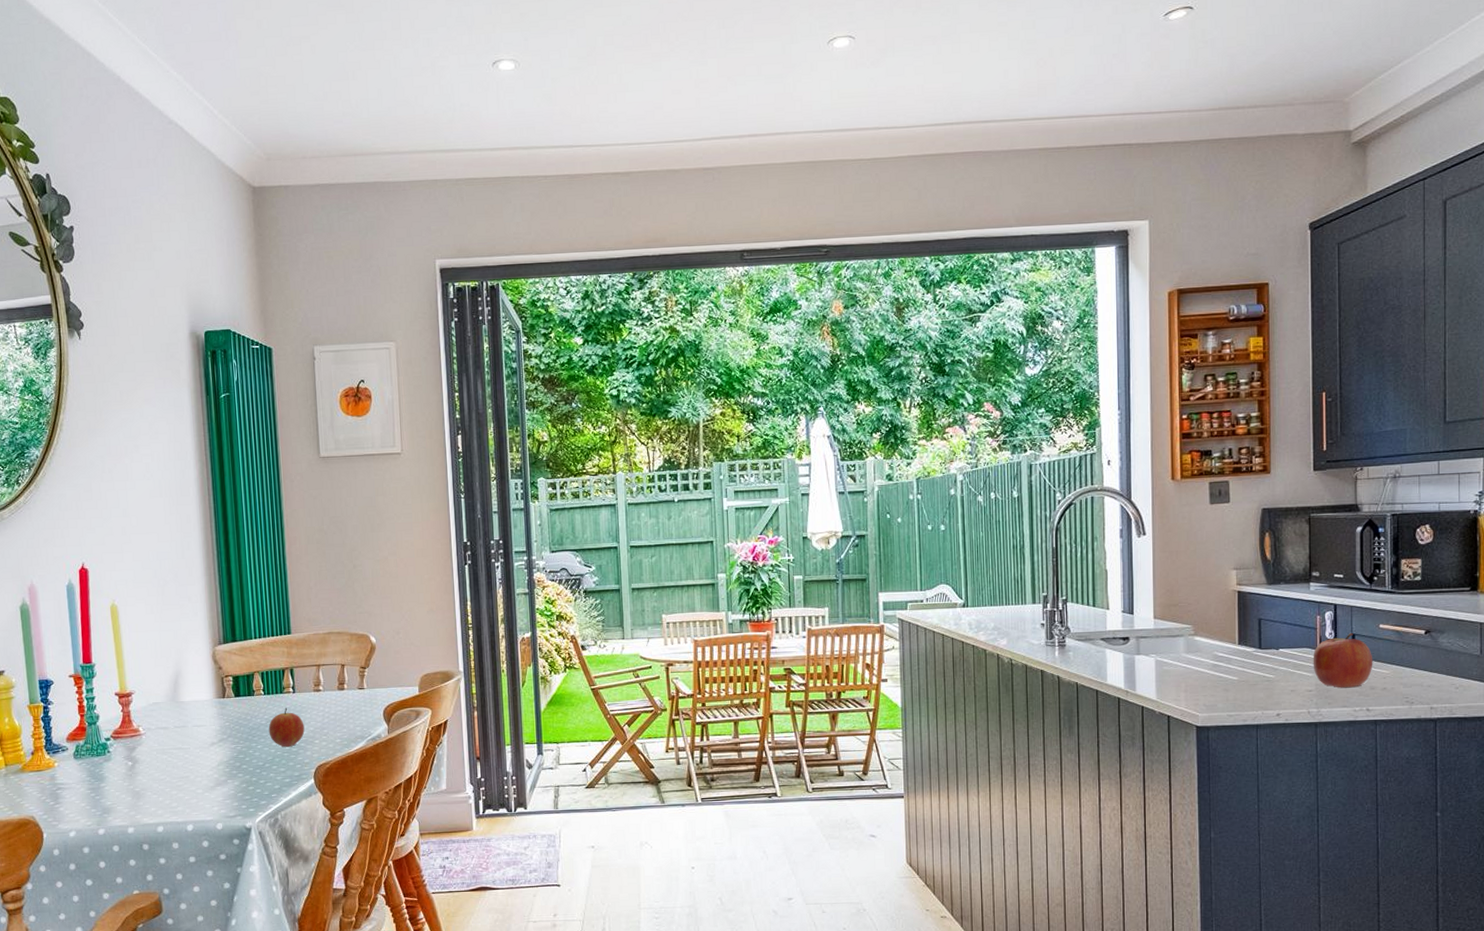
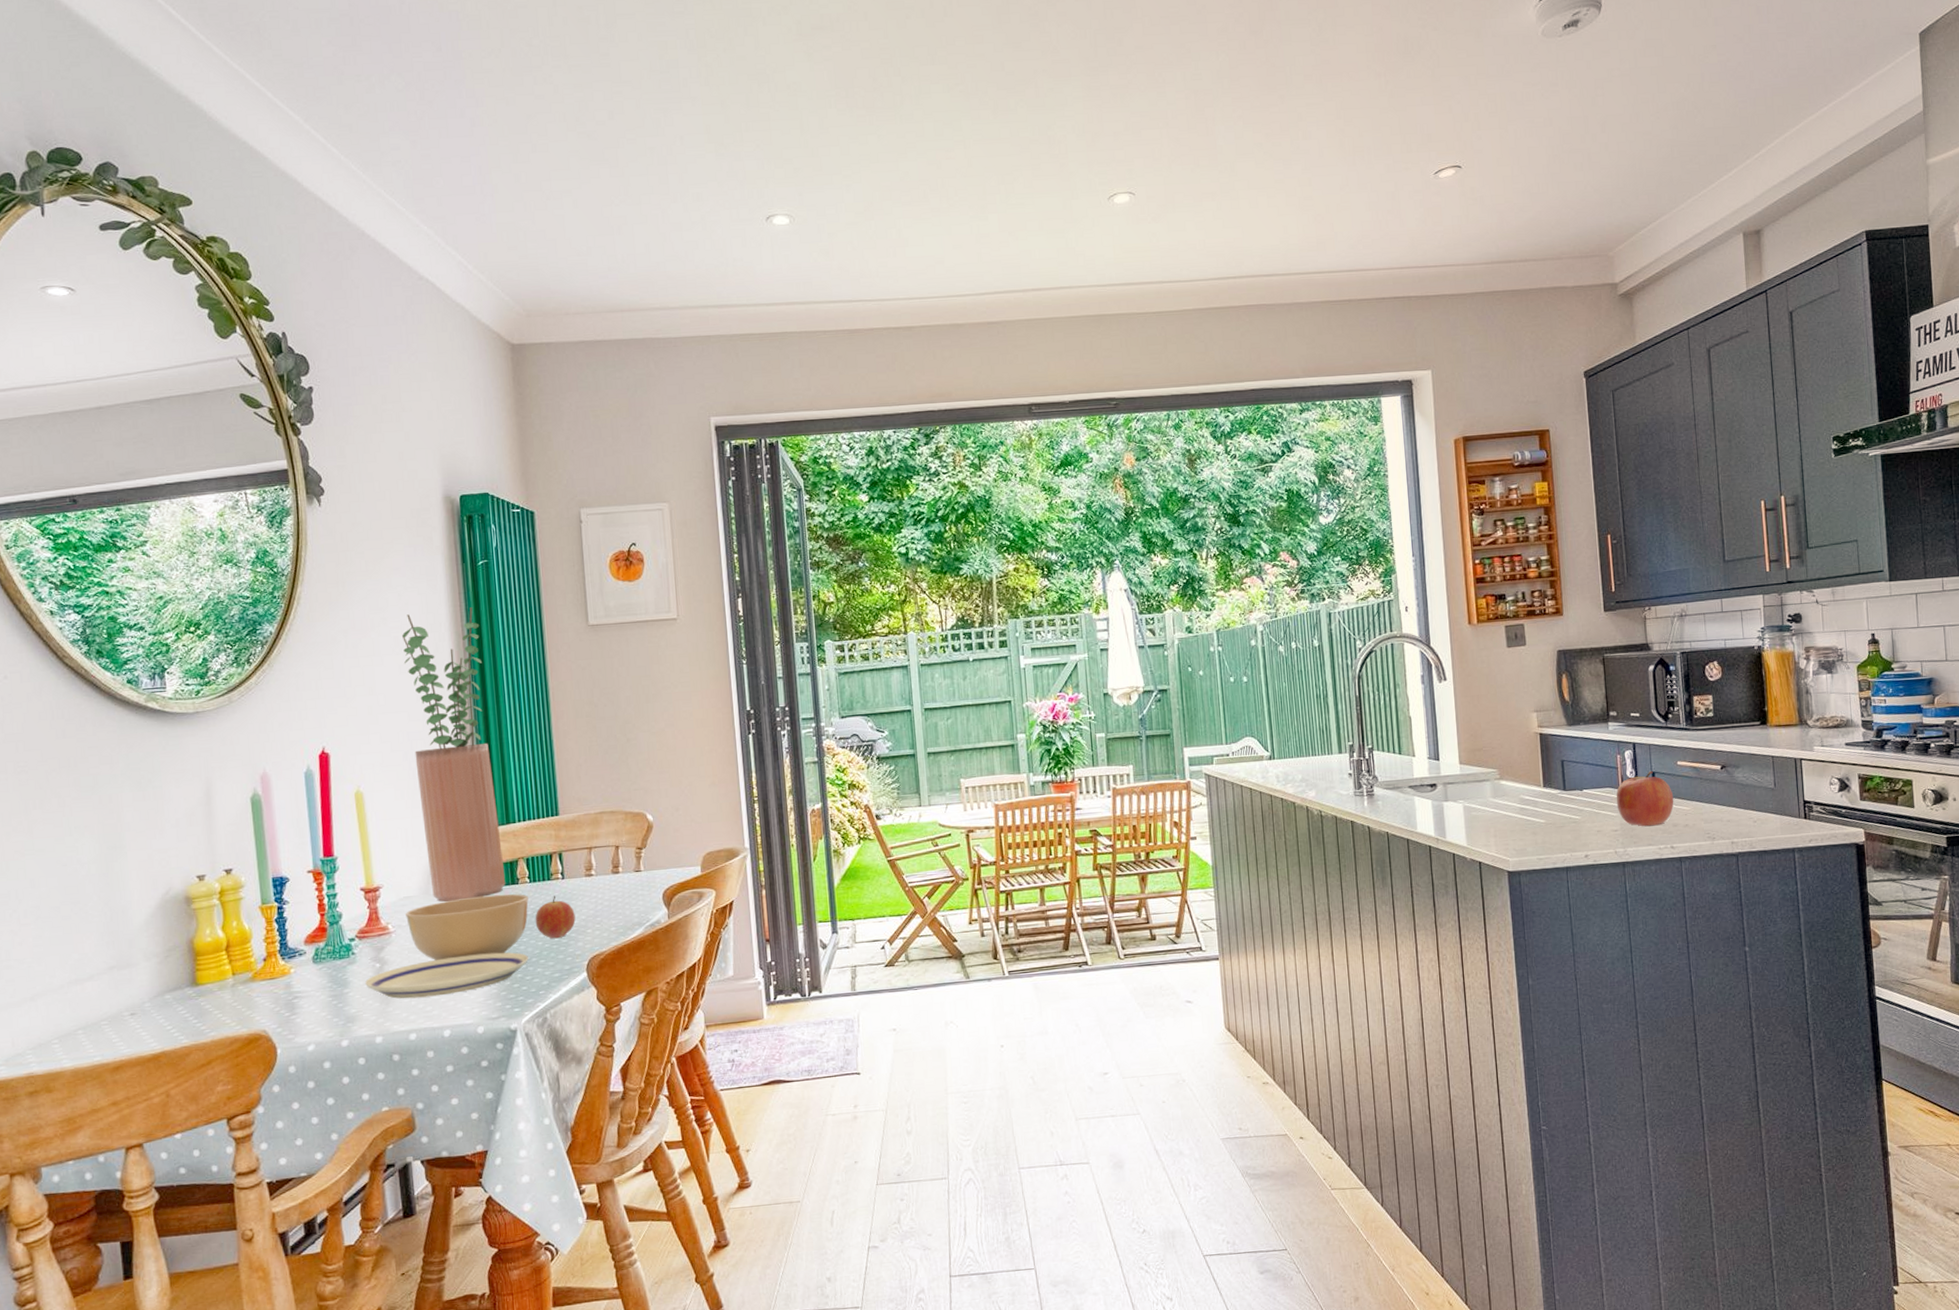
plate: none [119,757,262,795] -> present [365,952,528,999]
vase: none [151,437,243,710] -> present [401,607,506,903]
bowl: none [154,704,263,762] -> present [406,893,529,961]

